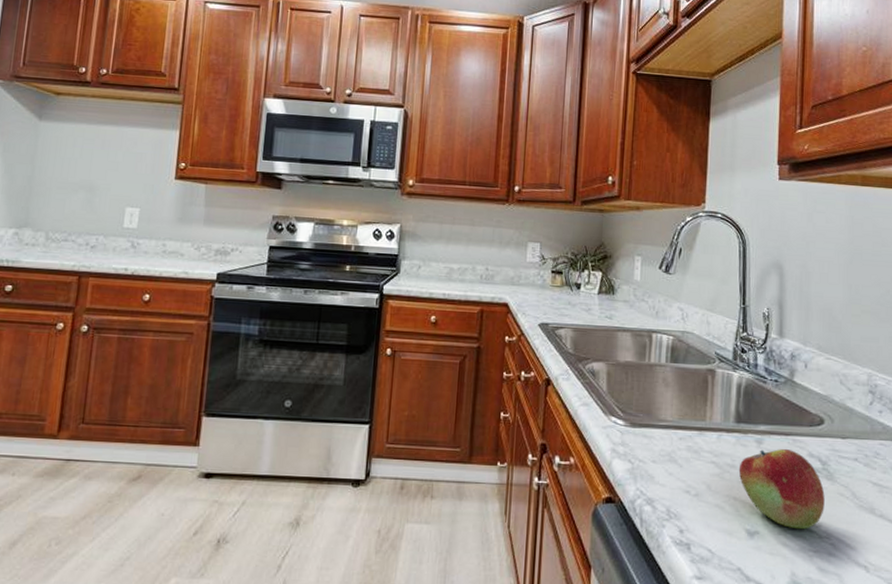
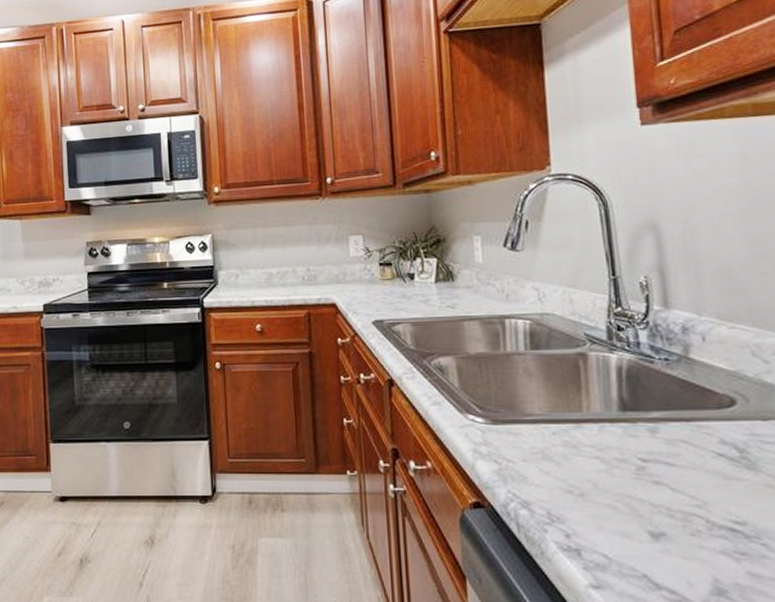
fruit: present [738,448,825,530] -> none [630,436,749,529]

